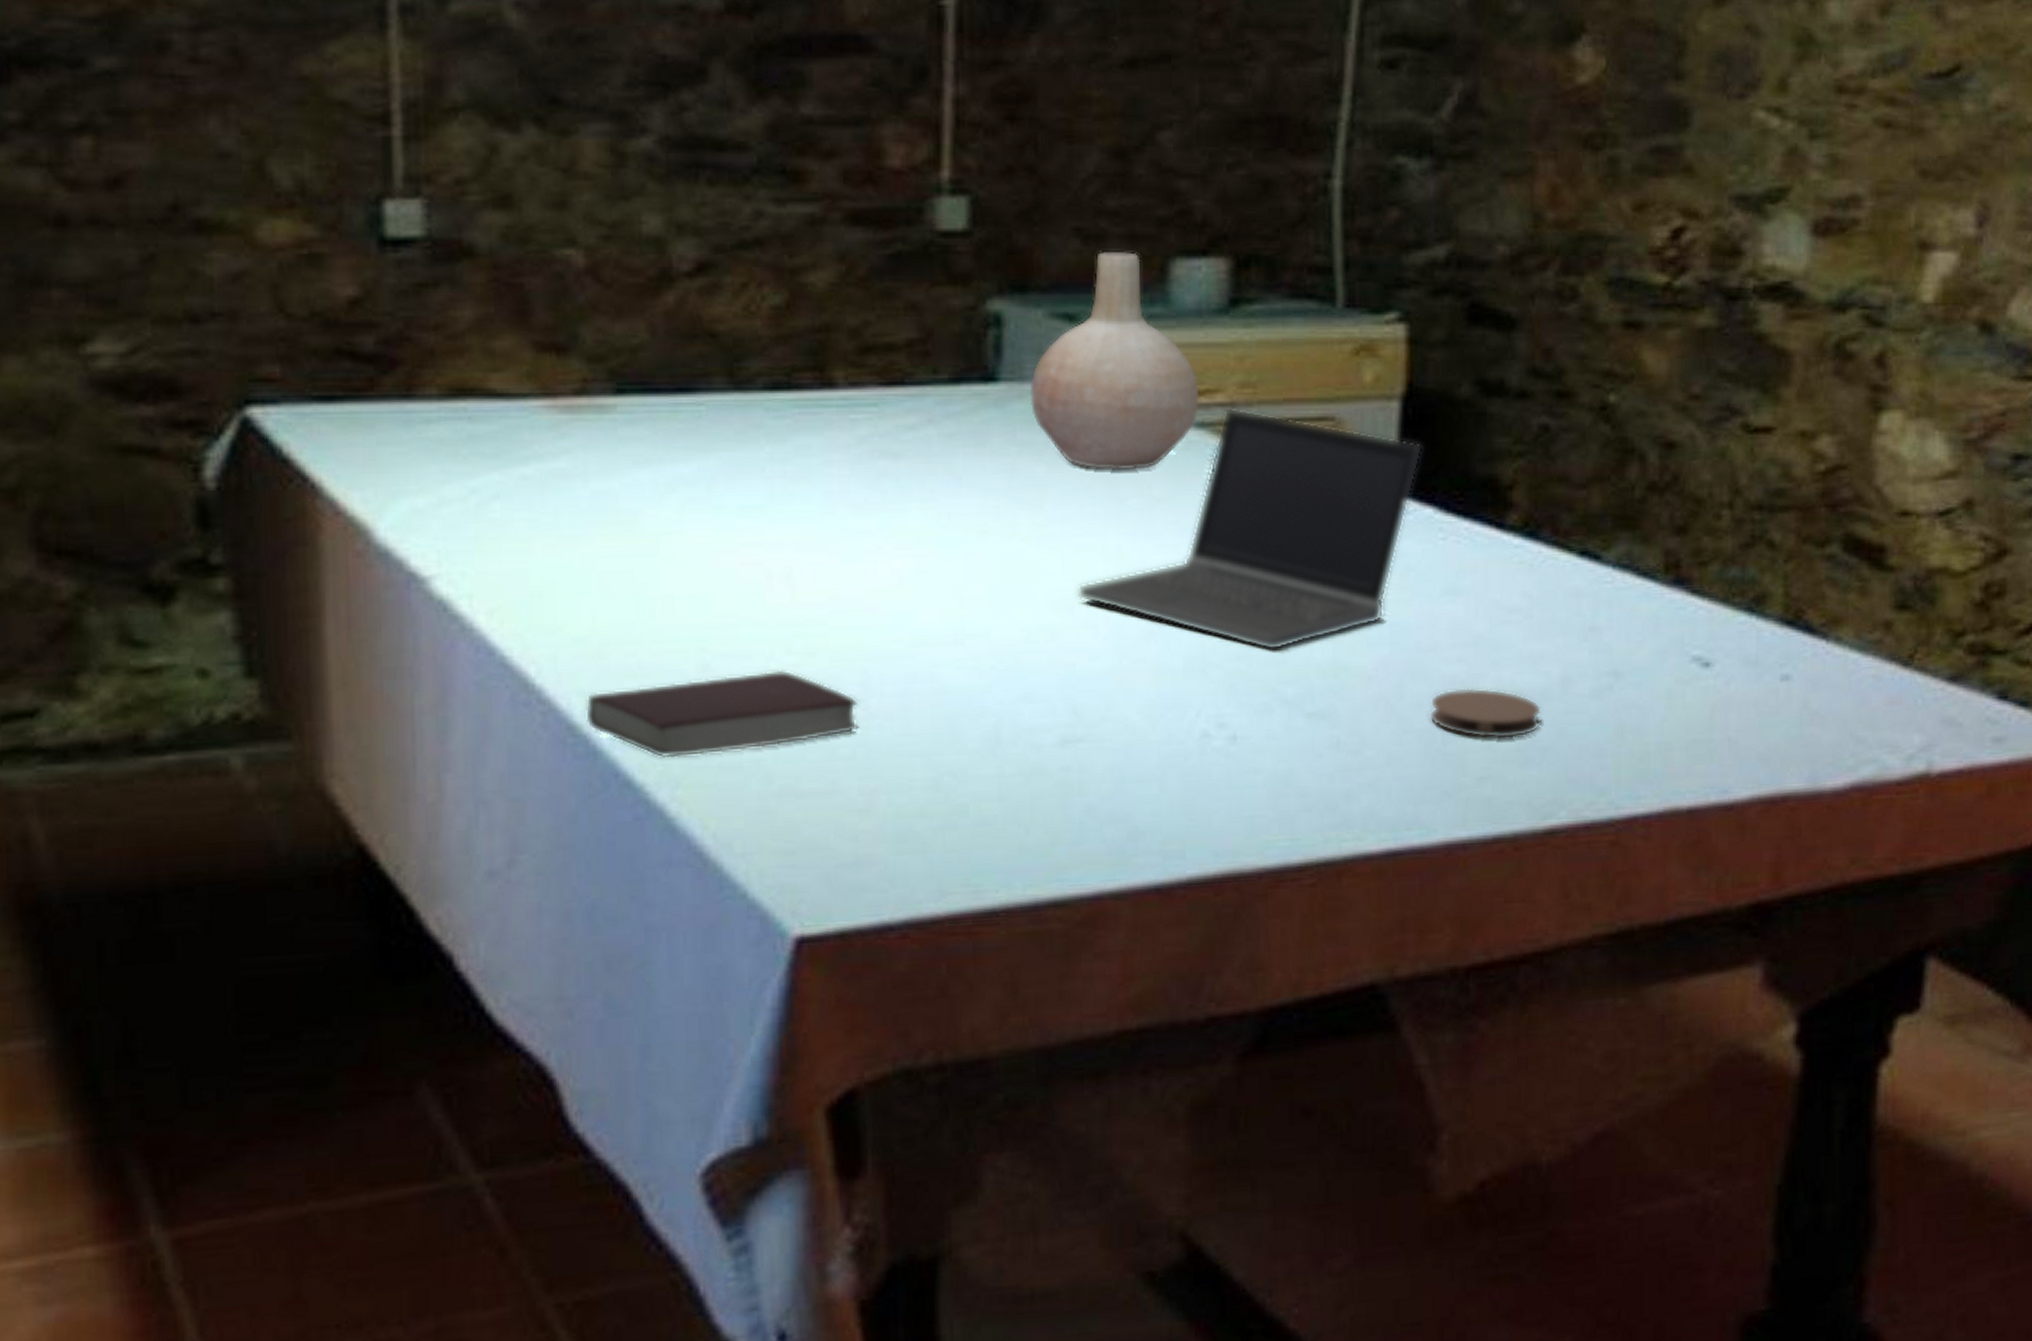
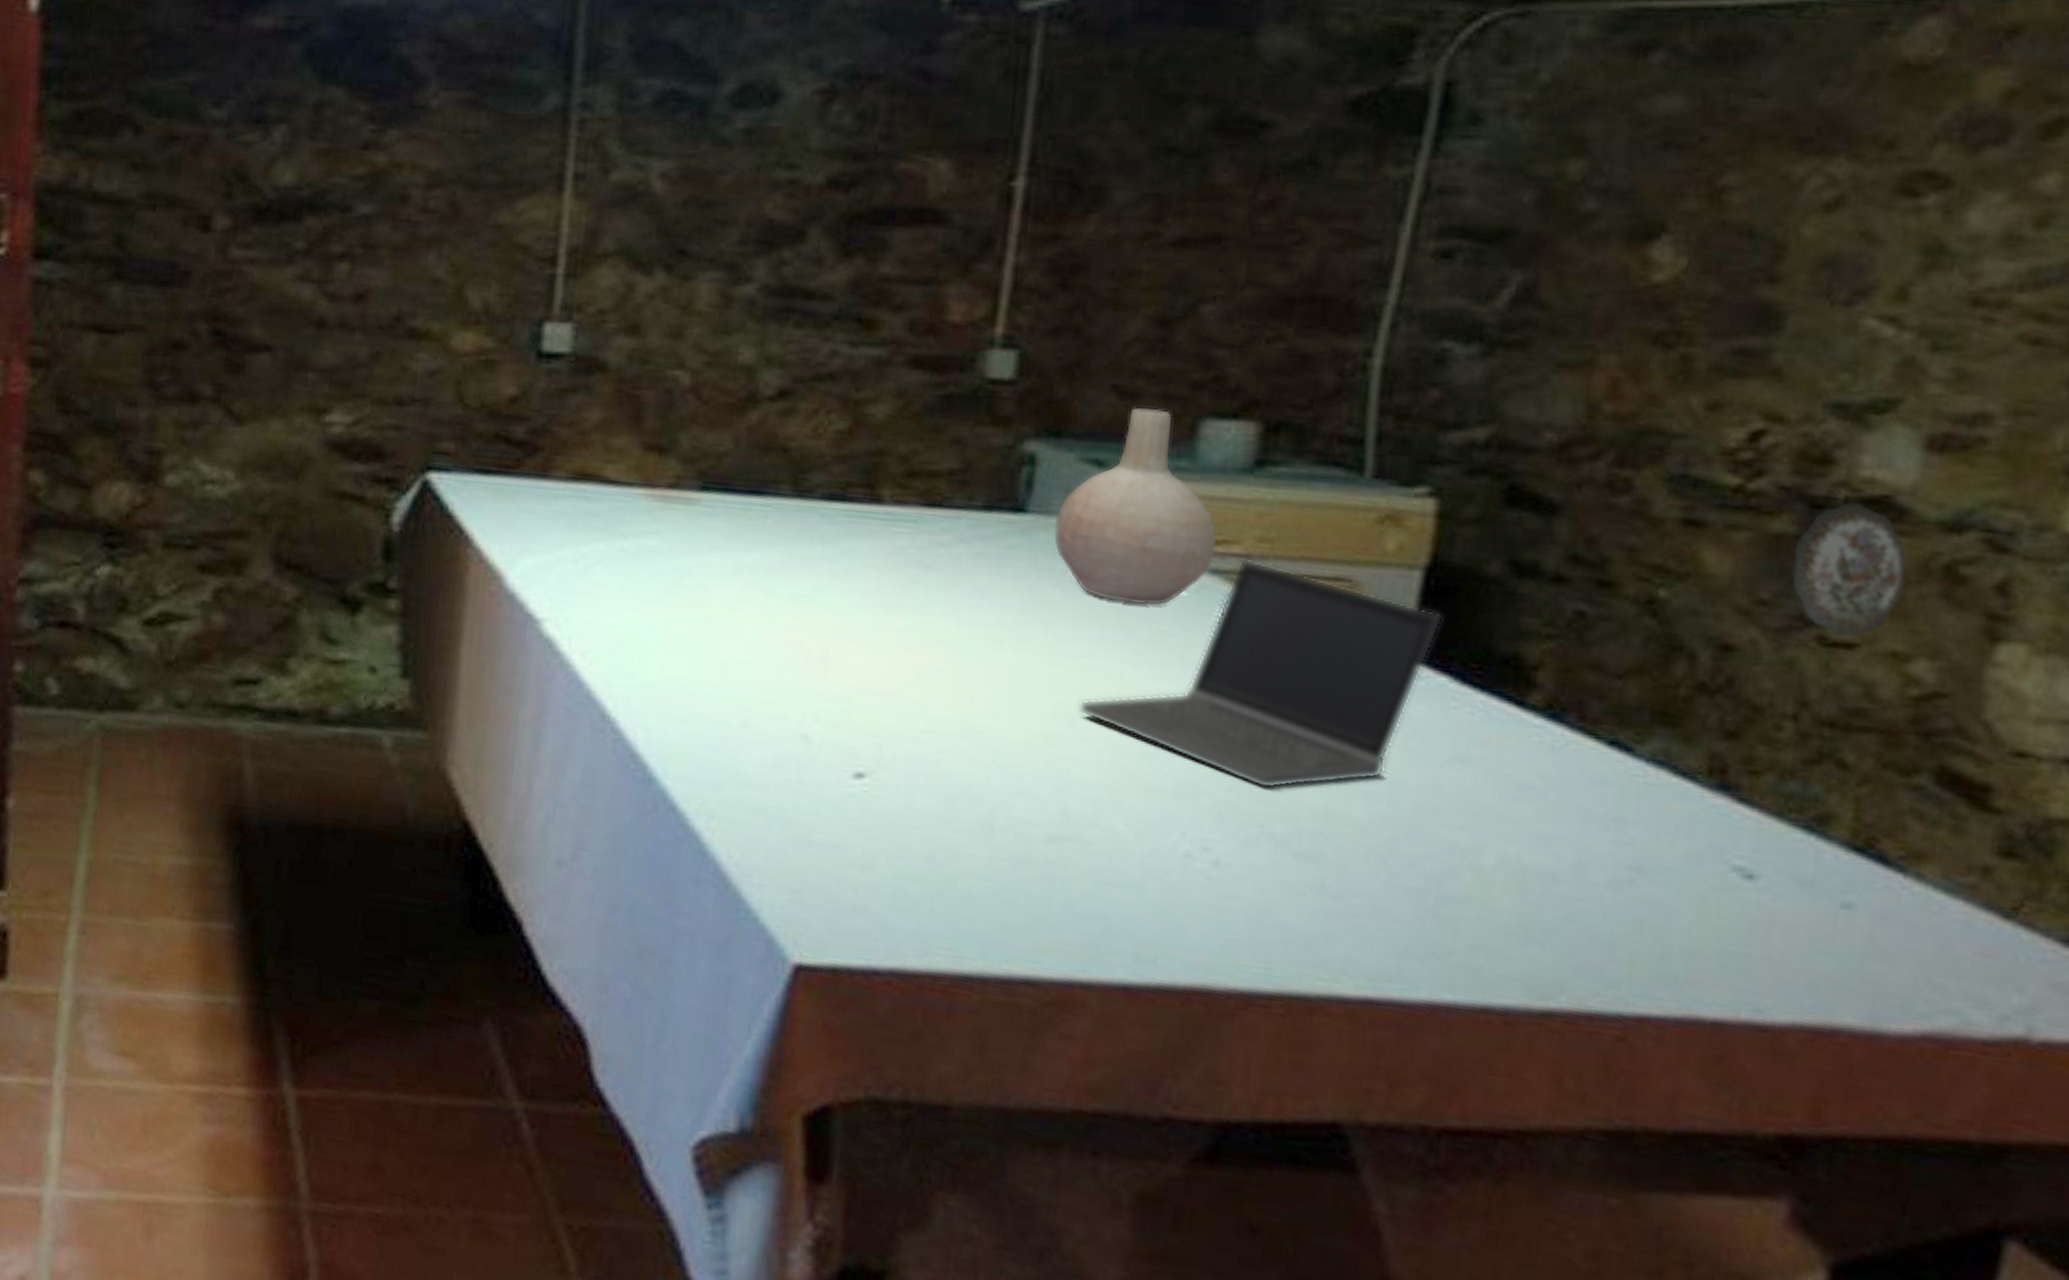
book: present [585,669,859,759] -> none [646,730,872,800]
coaster: present [1430,687,1541,739] -> none [1423,854,1549,915]
decorative plate: none [1717,290,1806,421] -> present [1792,501,1908,637]

